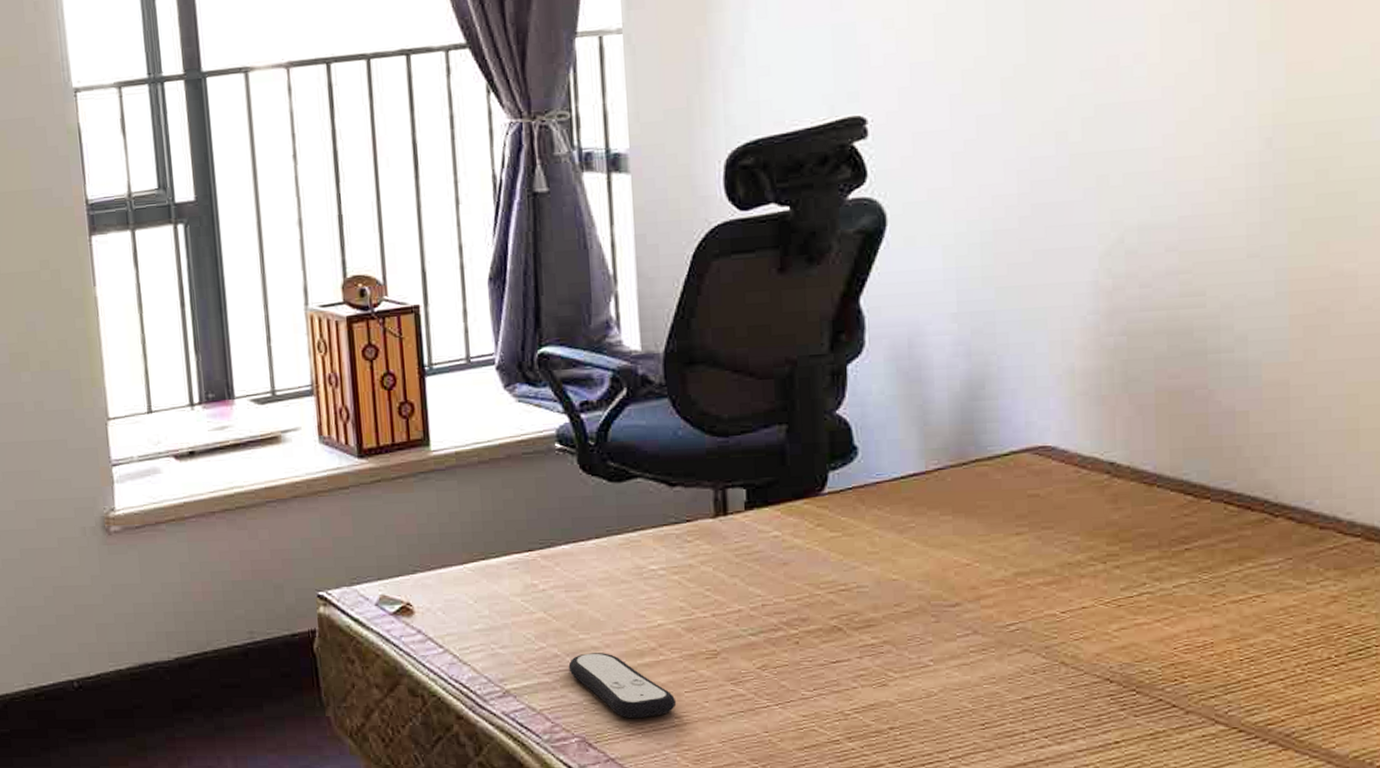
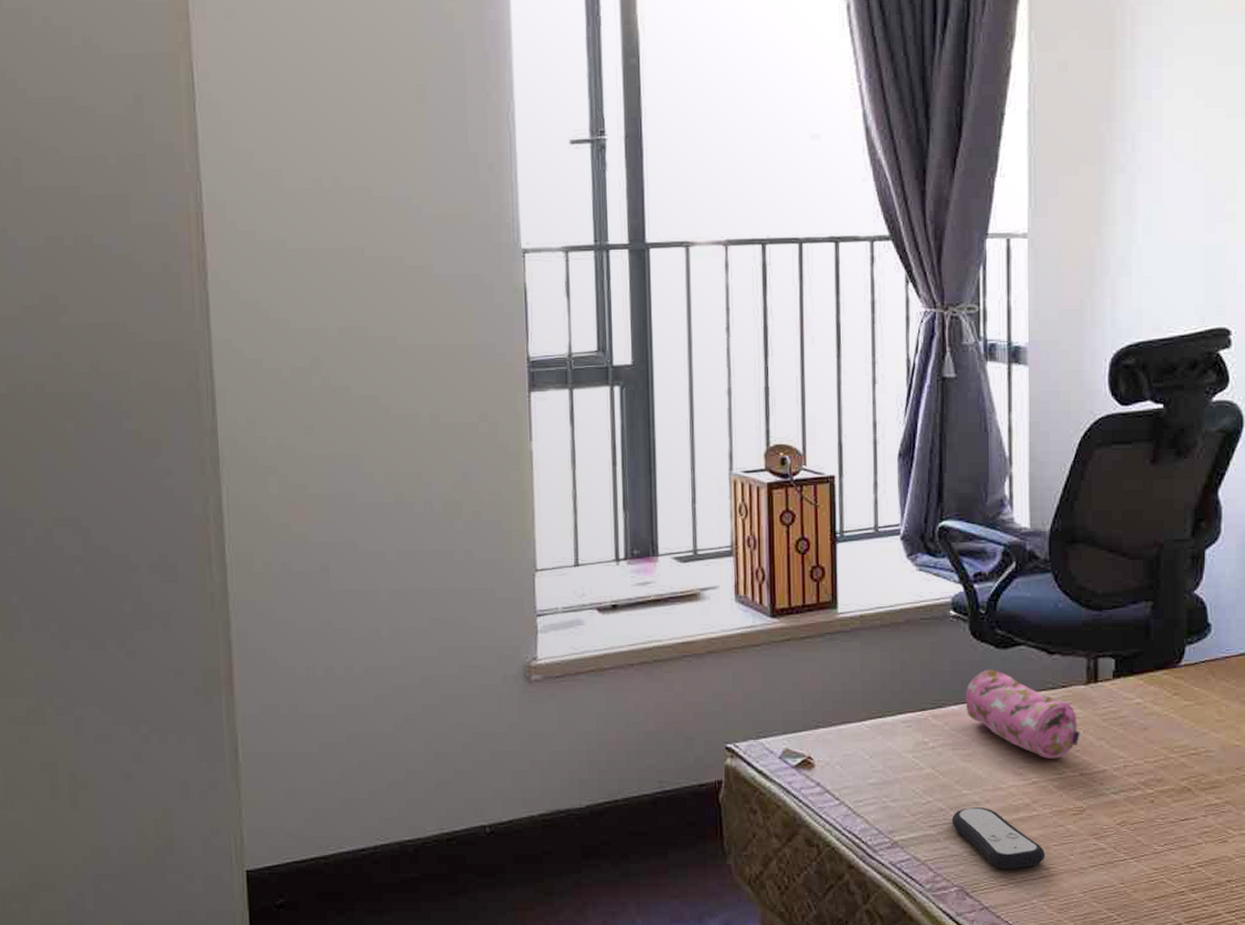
pencil case: none [577,504,710,599] -> present [965,669,1080,759]

